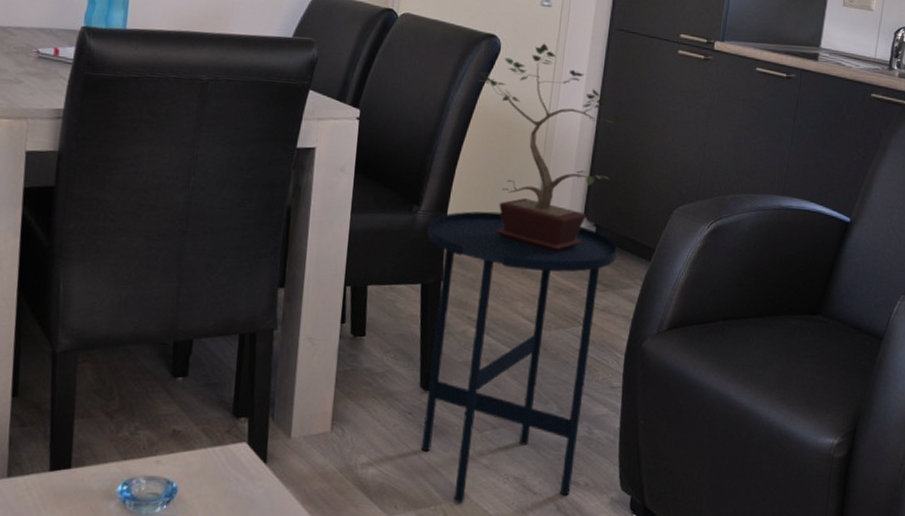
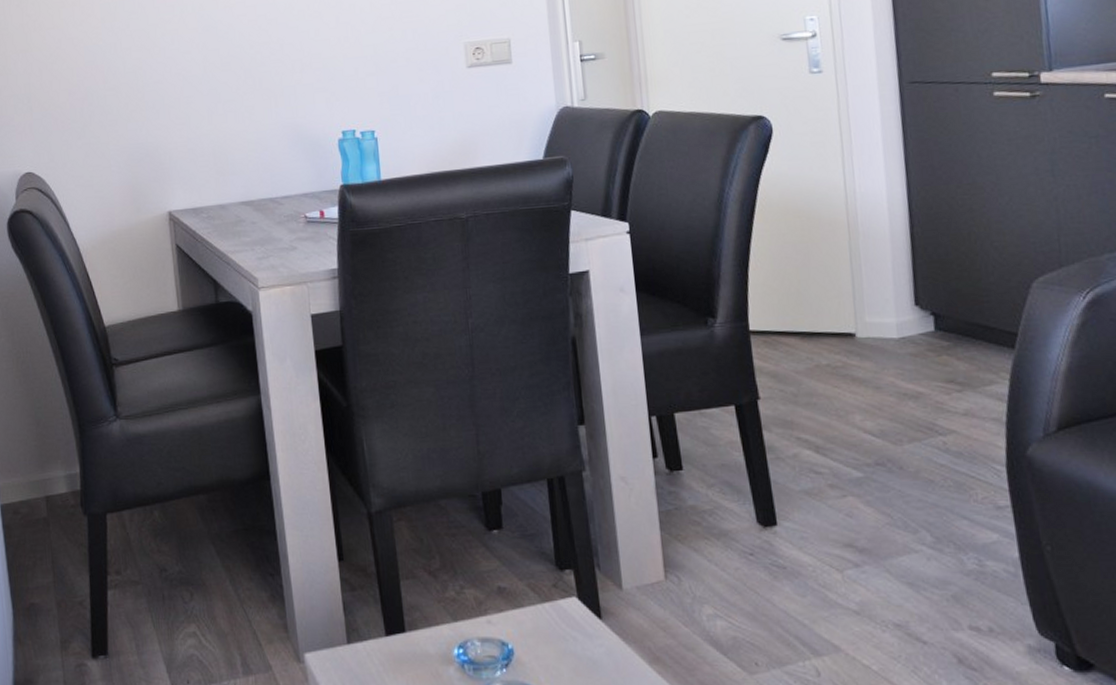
side table: present [421,211,617,503] -> none [729,313,971,658]
potted plant: present [478,43,623,252] -> none [753,114,941,352]

